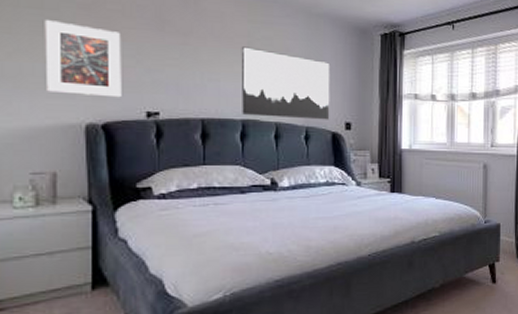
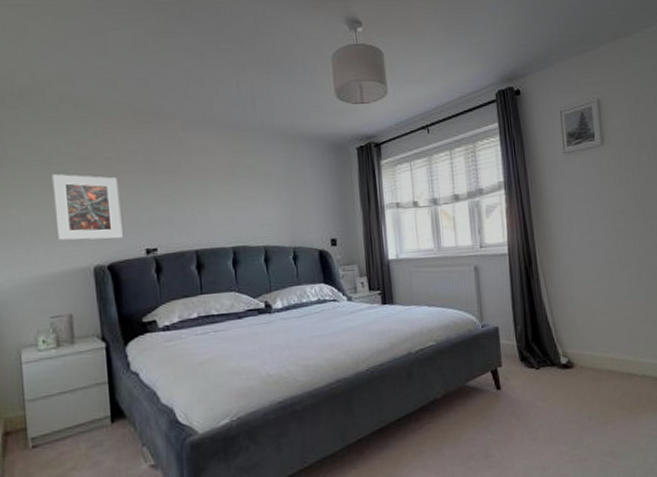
wall art: present [241,46,330,120] -> none [225,176,316,242]

